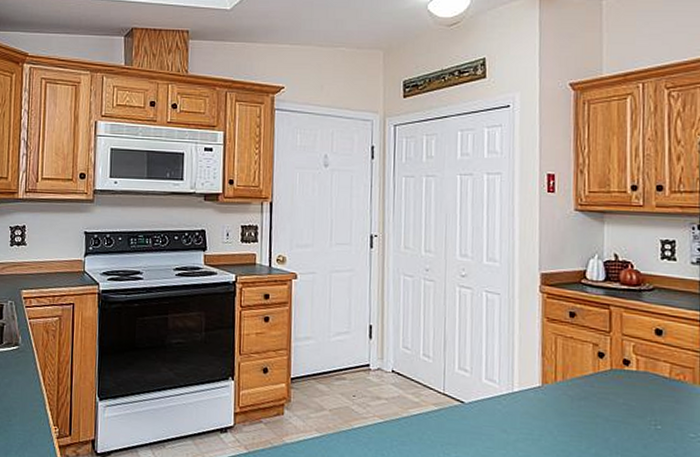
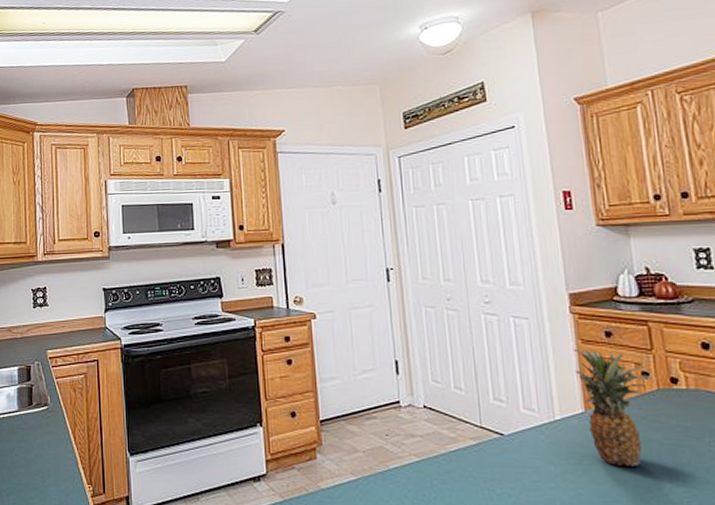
fruit: none [537,325,605,439] -> present [572,348,650,466]

